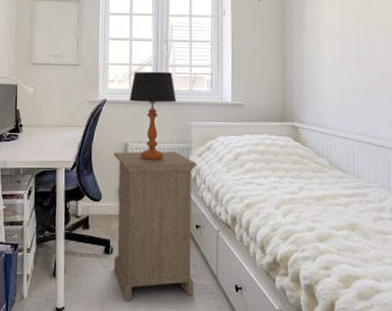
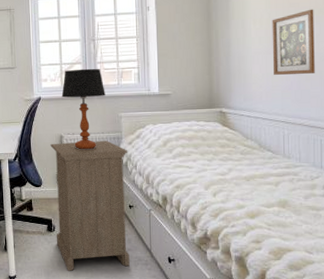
picture frame: none [343,27,383,92] -> present [272,9,315,75]

